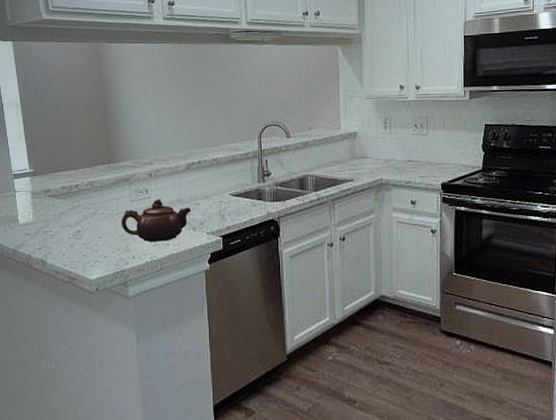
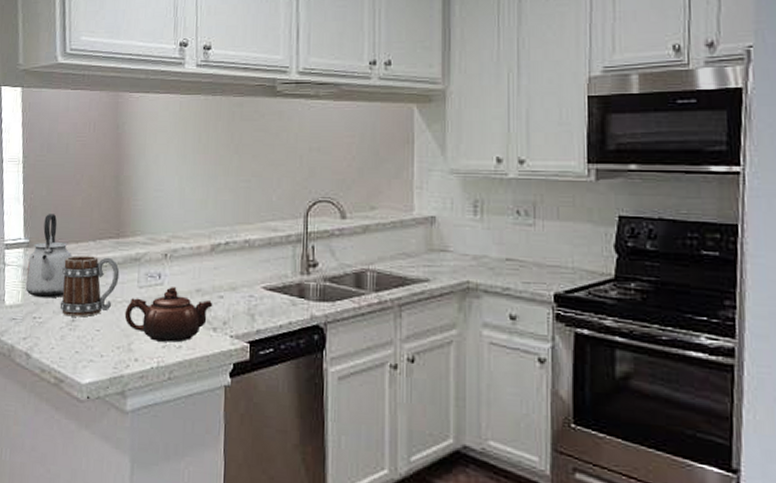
kettle: none [35,147,73,216] -> present [25,214,72,299]
mug: none [65,179,114,229] -> present [60,255,120,317]

